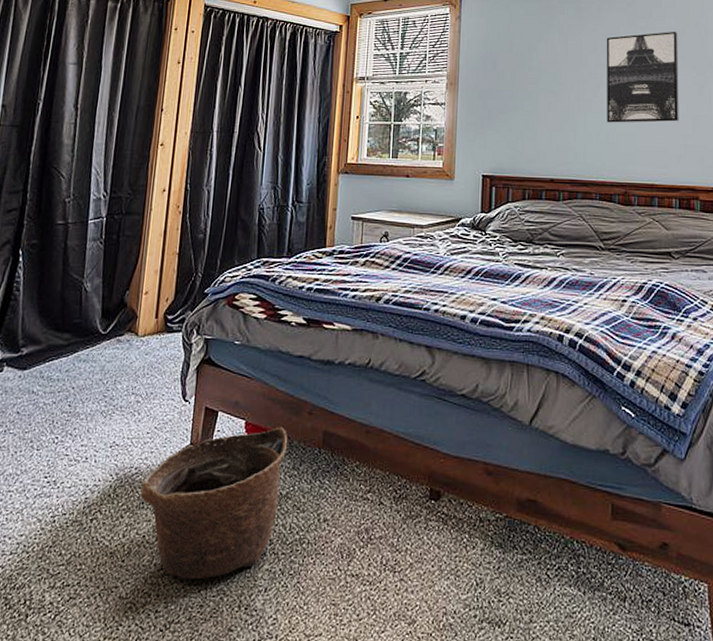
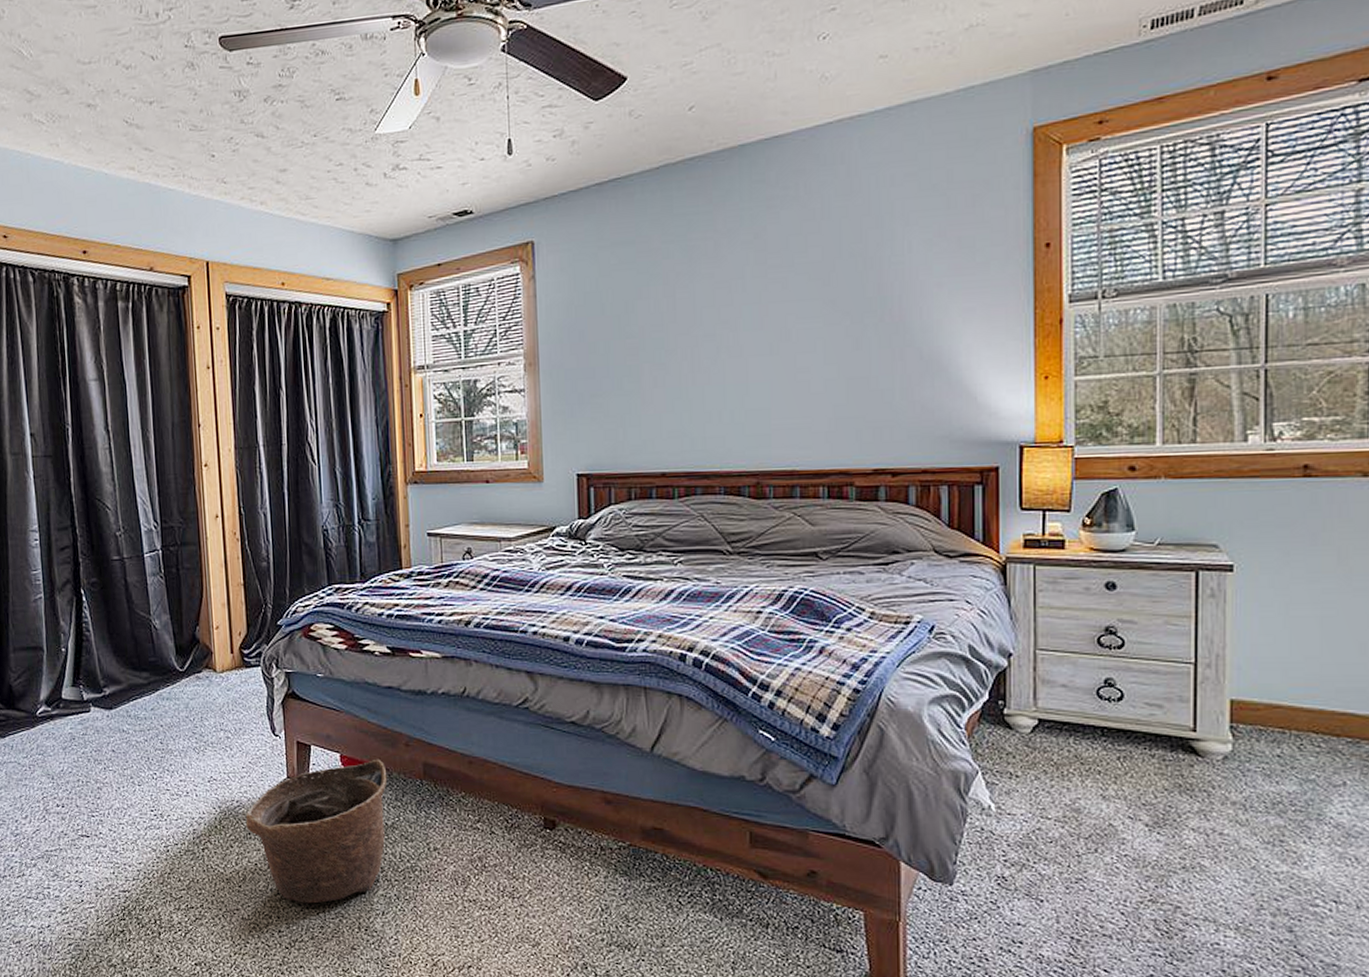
wall art: present [607,31,679,123] -> none [728,265,827,397]

